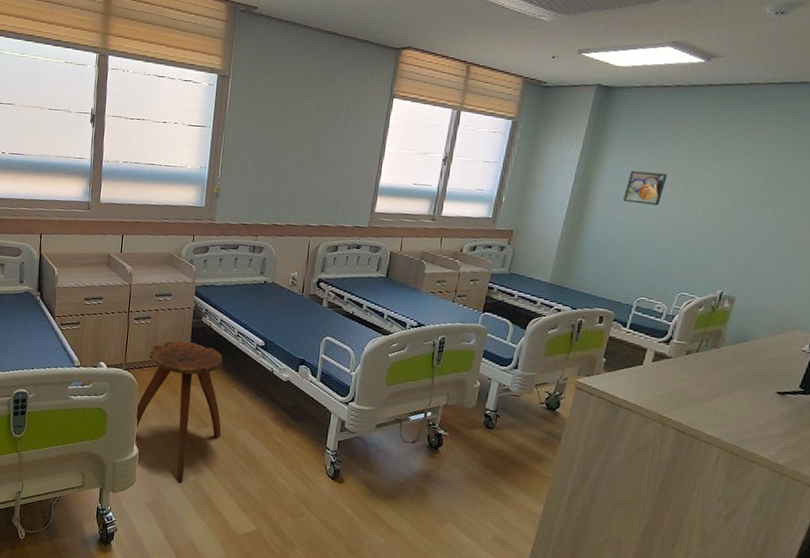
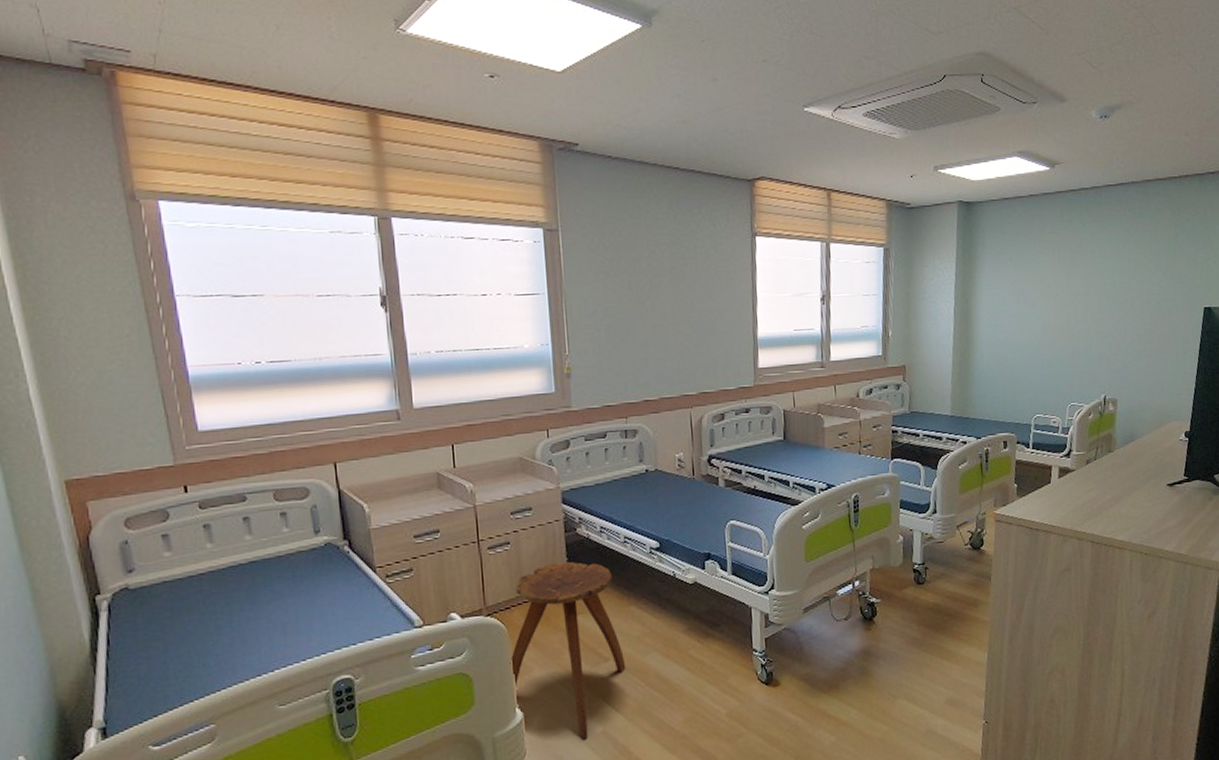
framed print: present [623,171,667,205] -> none [1003,285,1038,320]

